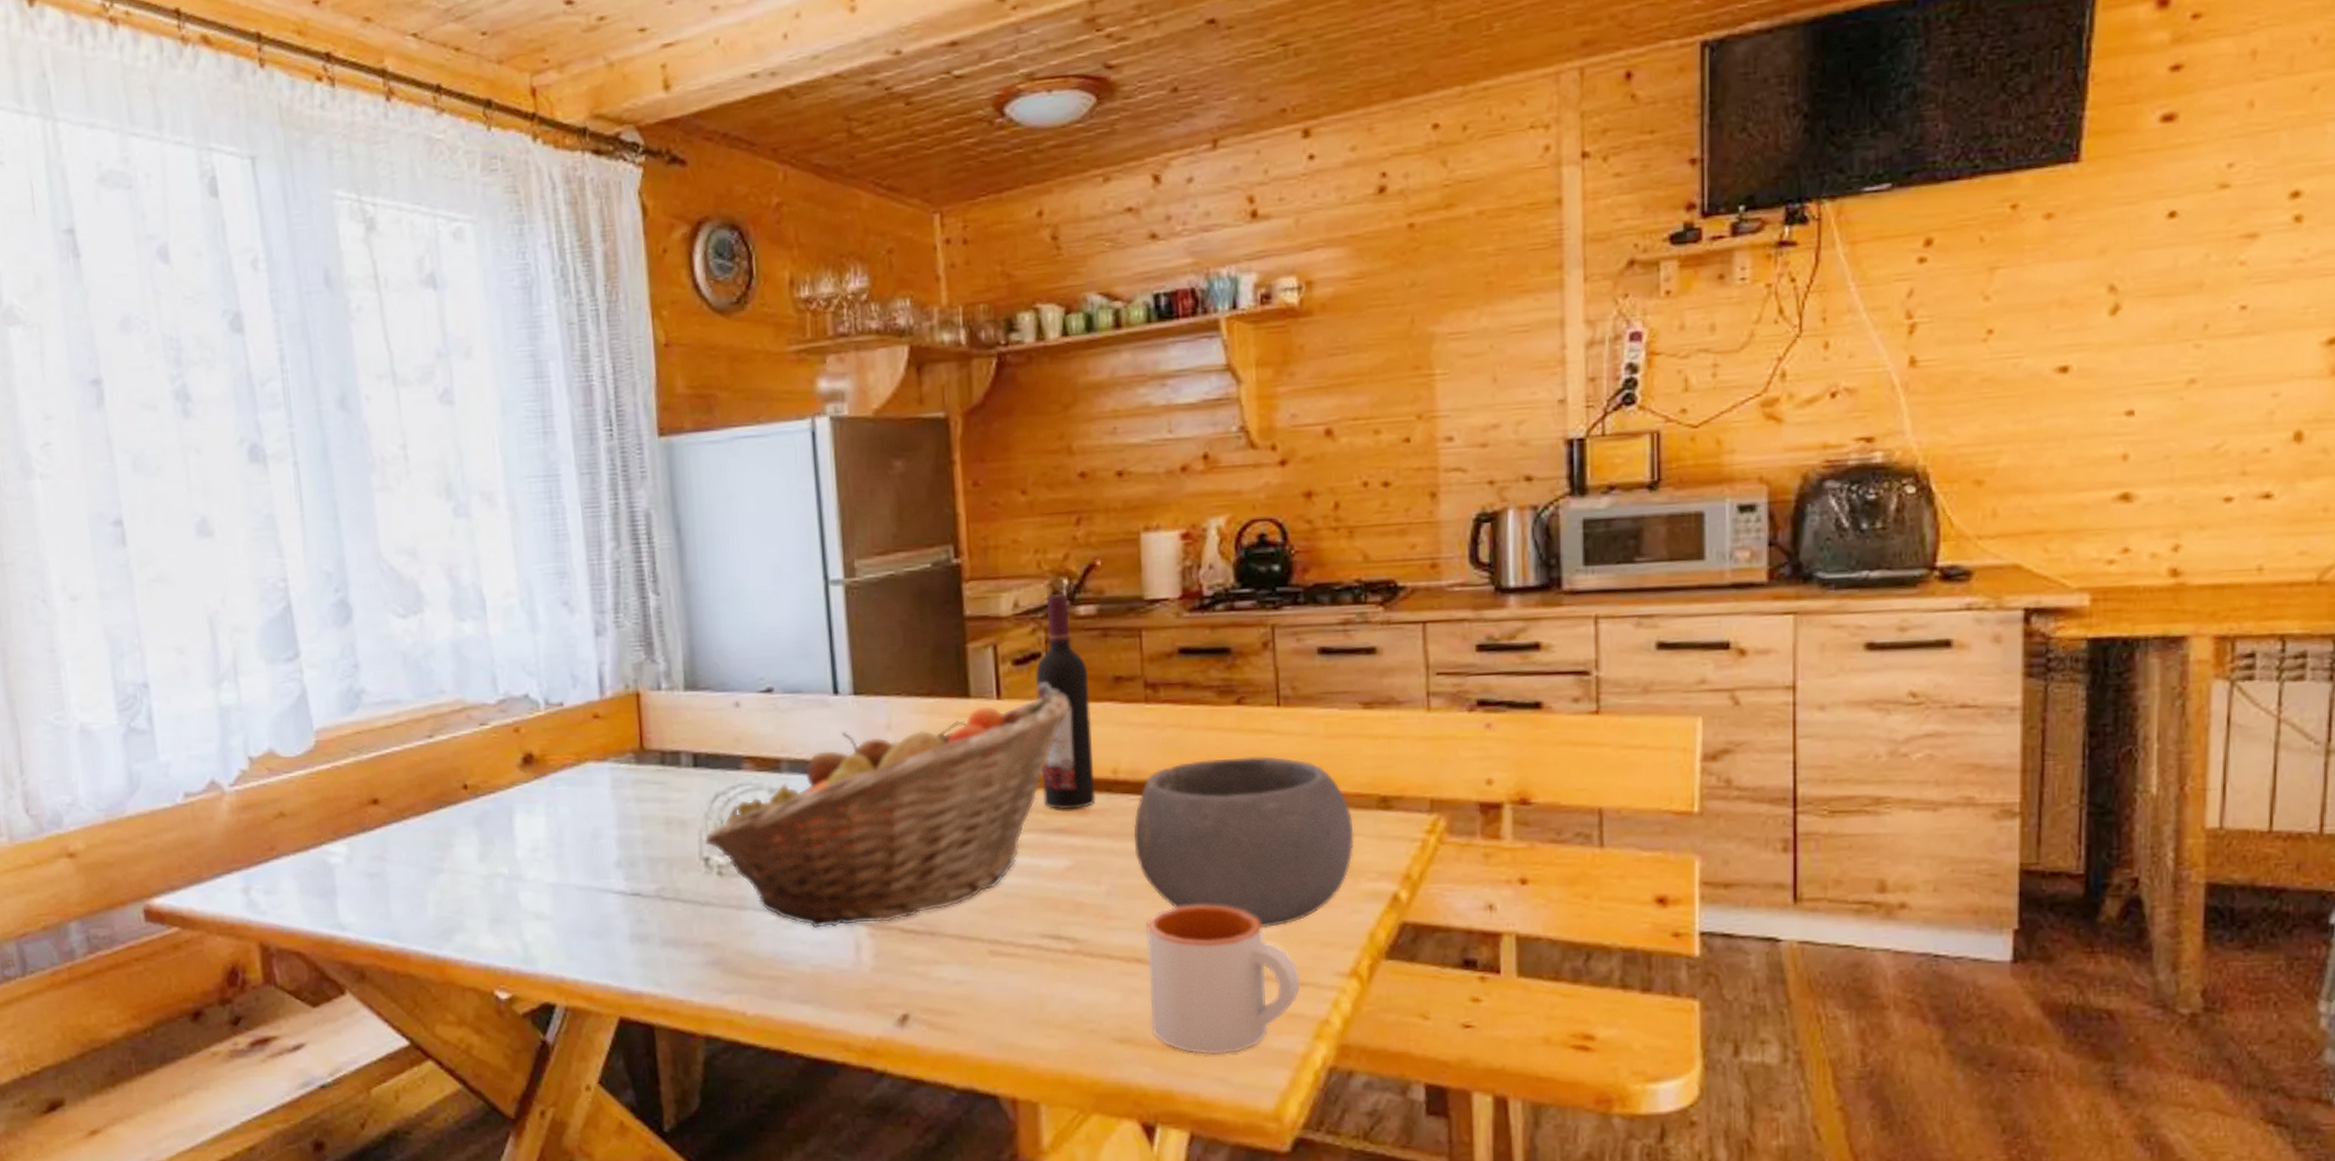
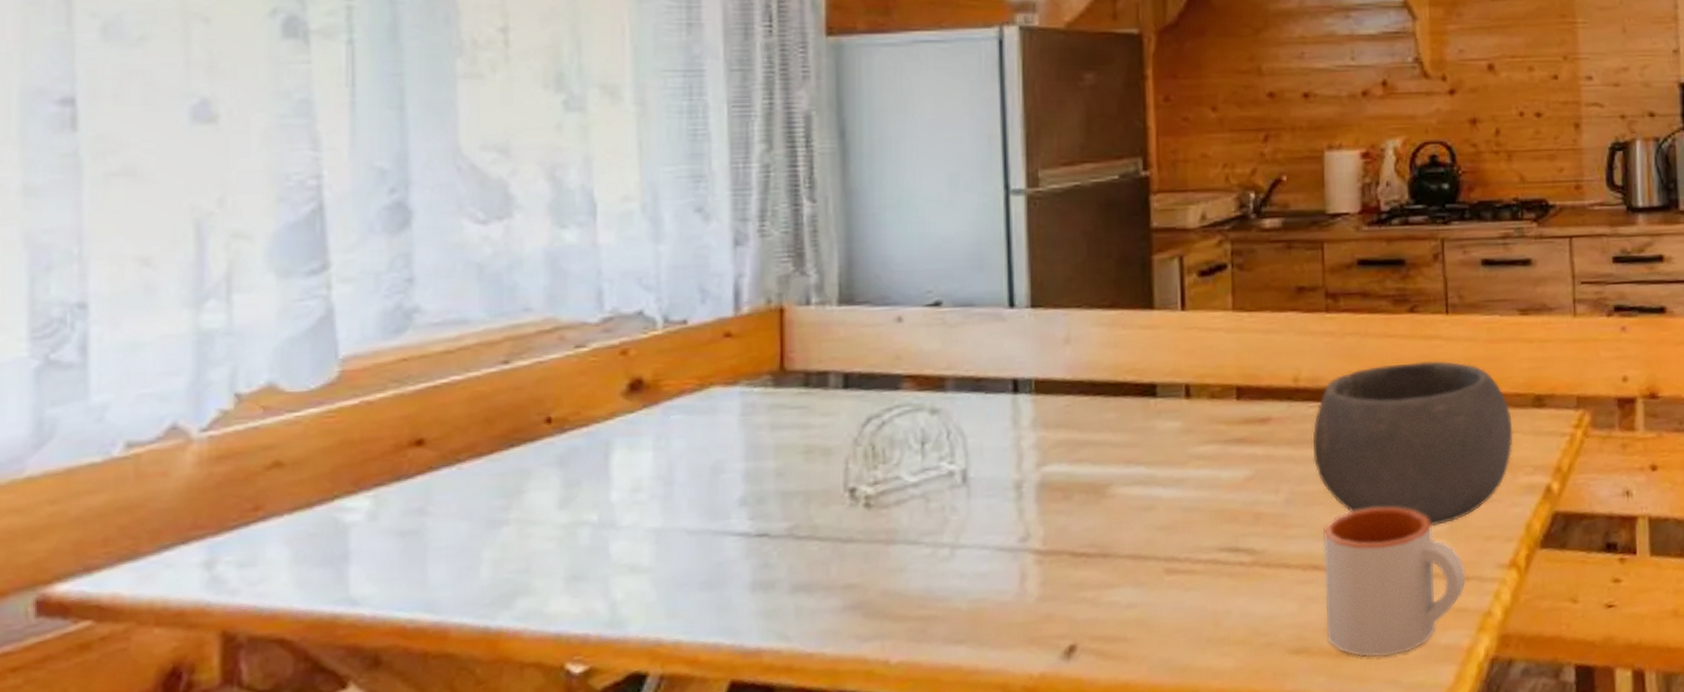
fruit basket: present [704,694,1069,929] -> none [851,305,1252,560]
wine bottle: present [1035,593,1096,810] -> none [1220,206,1277,419]

